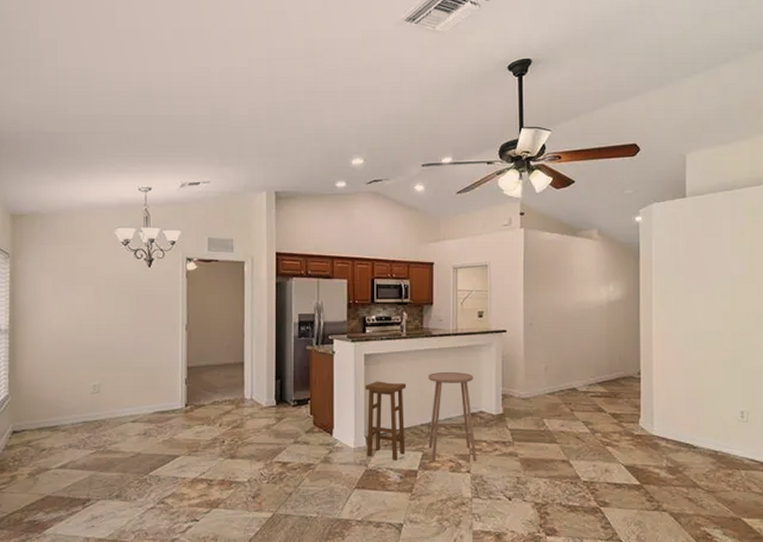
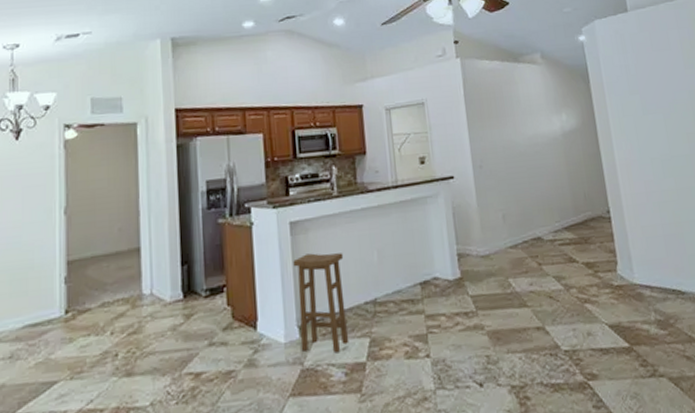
stool: present [428,371,477,462] -> none [368,232,437,349]

